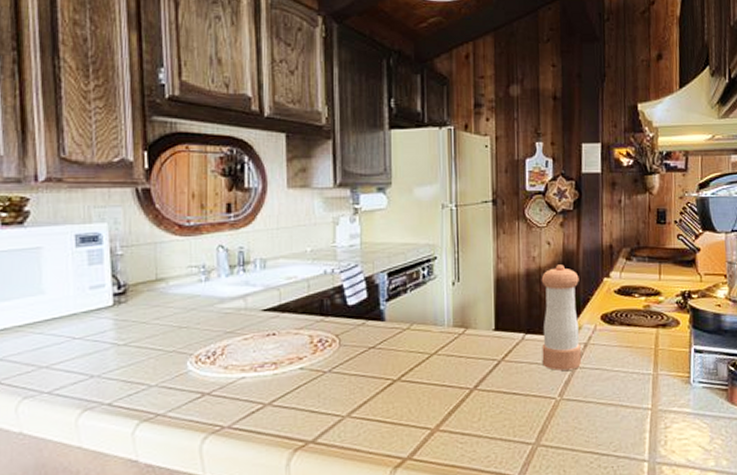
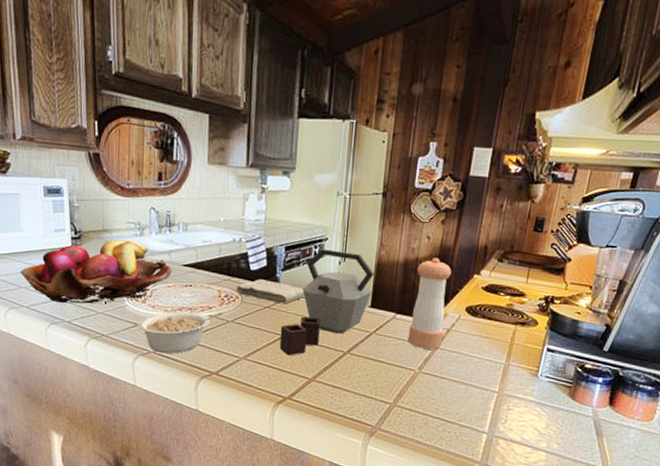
fruit basket: none [39,288,248,380] -> present [20,239,172,304]
legume: none [206,362,318,427] -> present [138,311,224,354]
washcloth: none [331,314,416,341] -> present [235,279,305,304]
kettle: none [391,269,495,404] -> present [279,249,375,356]

